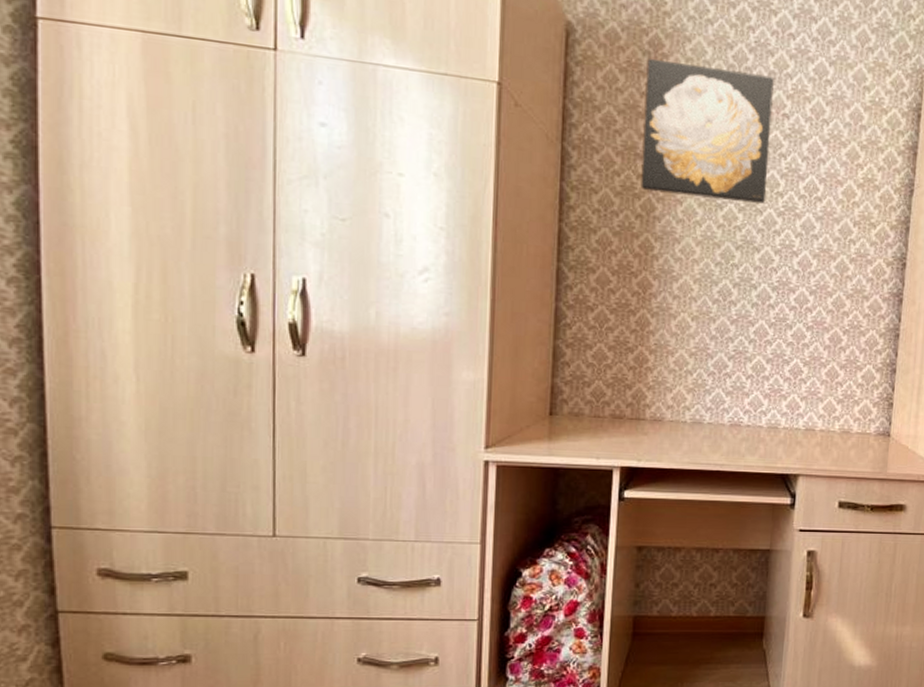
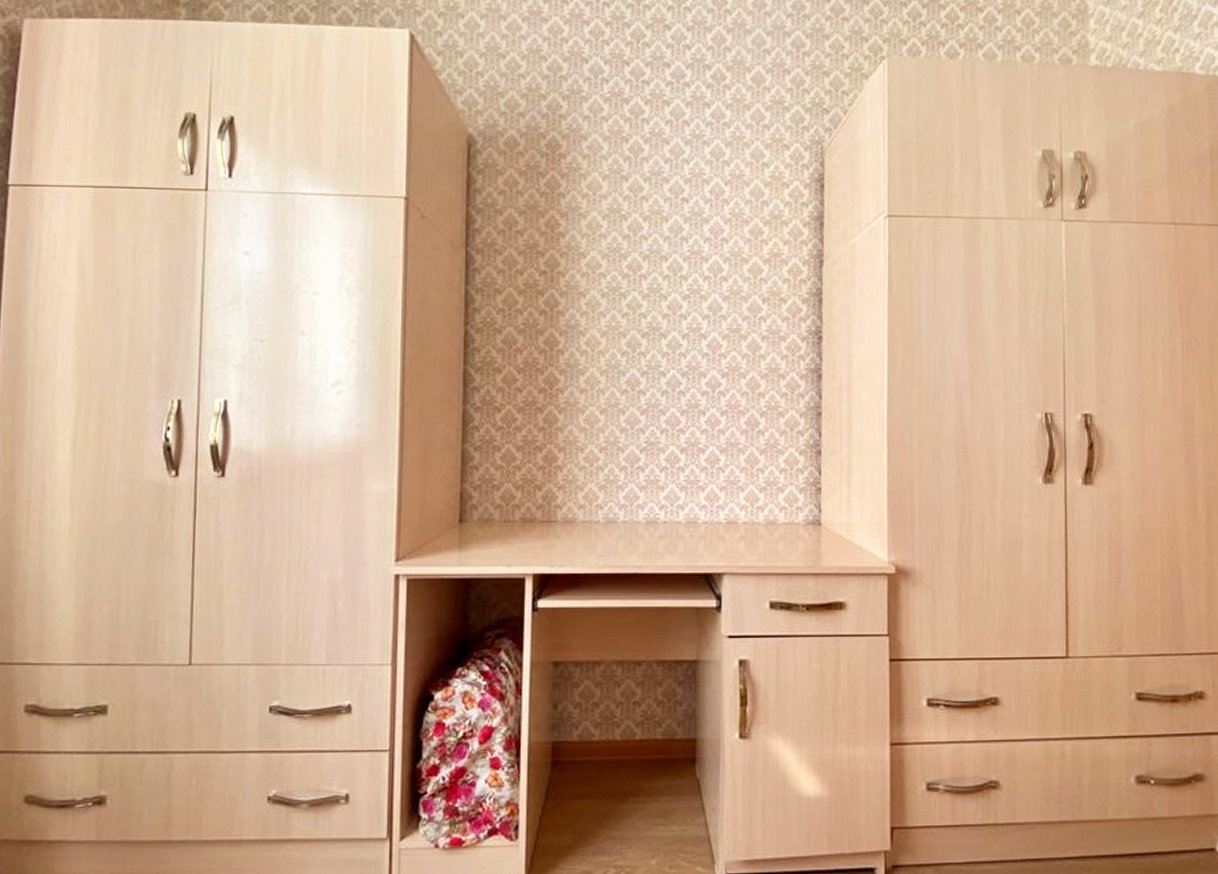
wall art: present [640,59,774,204] -> none [543,160,671,289]

